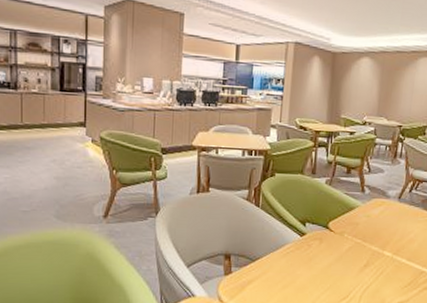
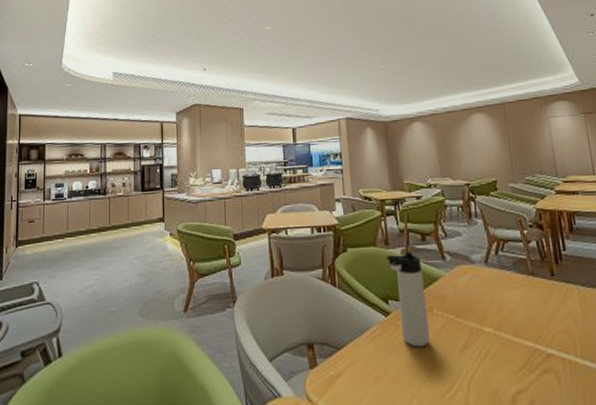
thermos bottle: none [310,182,342,264] -> present [386,251,431,347]

